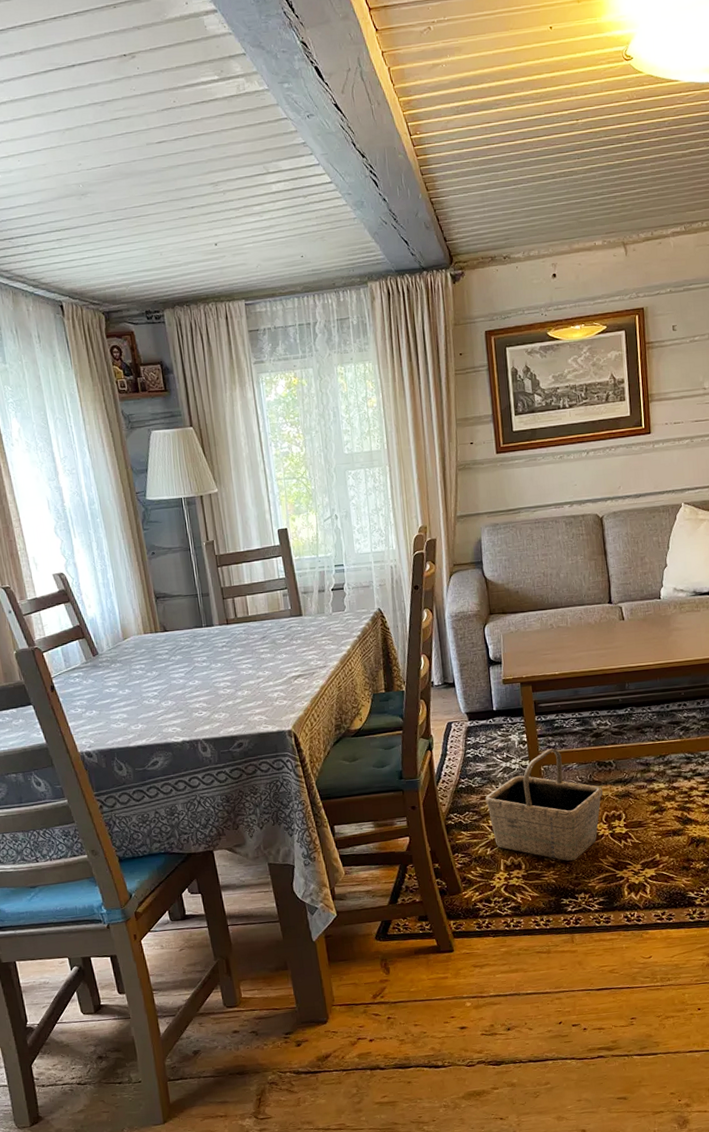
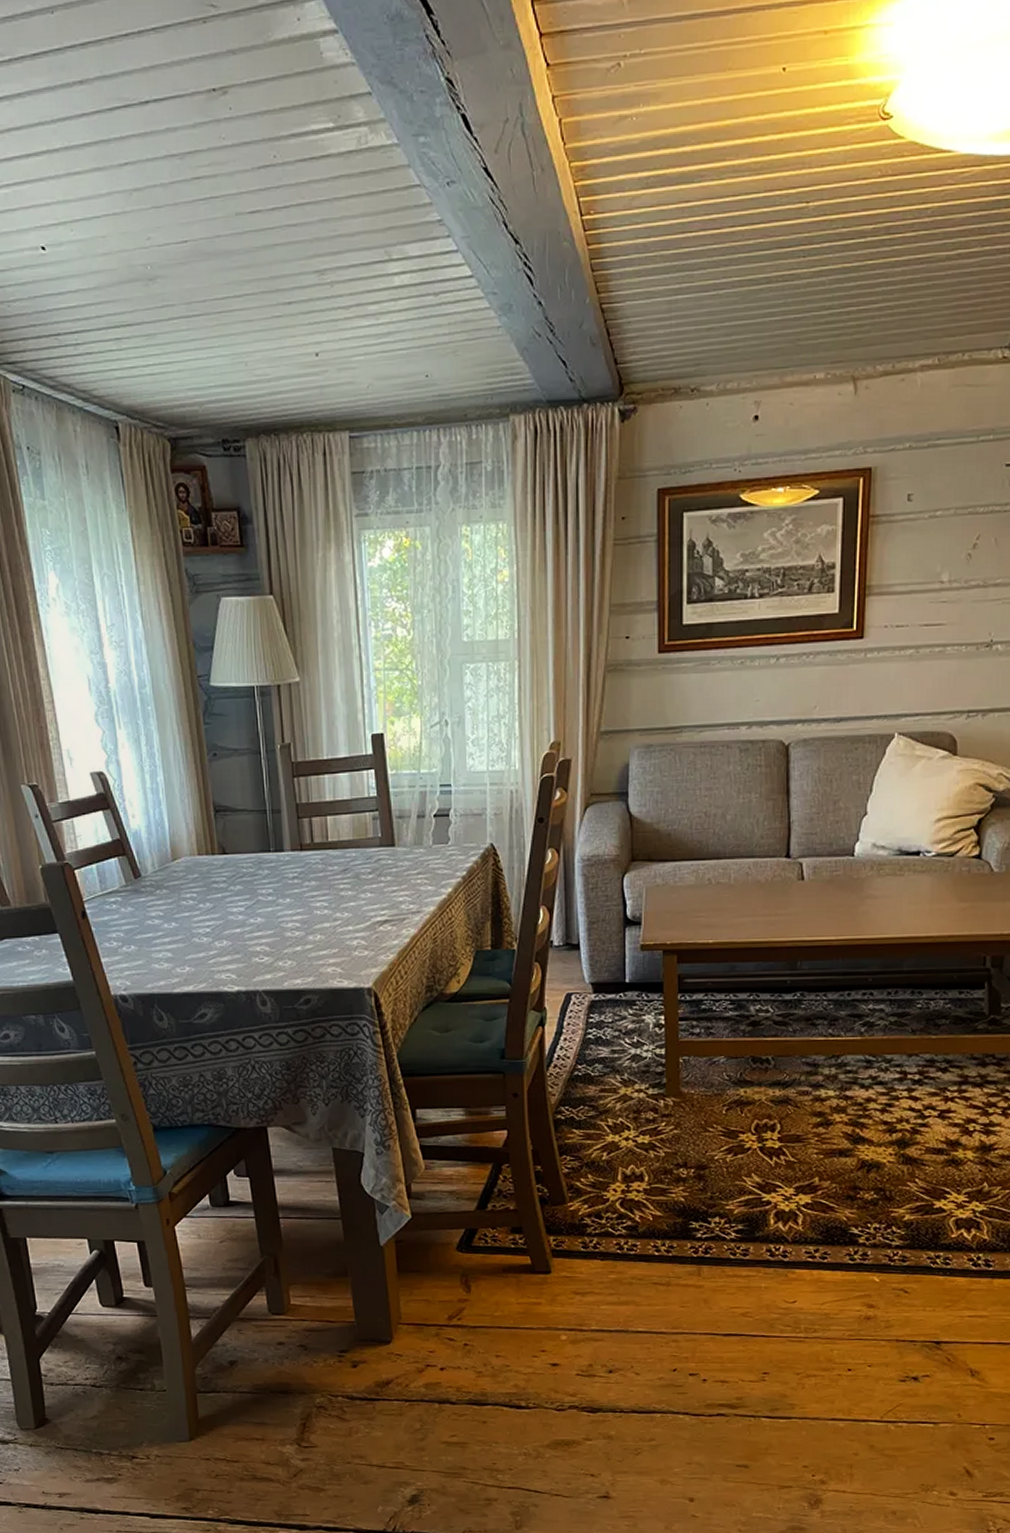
basket: present [485,749,603,861] -> none [605,1036,754,1176]

